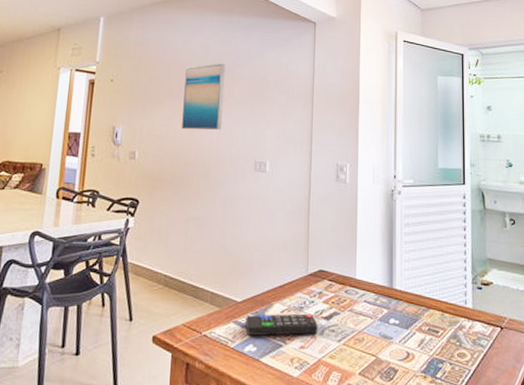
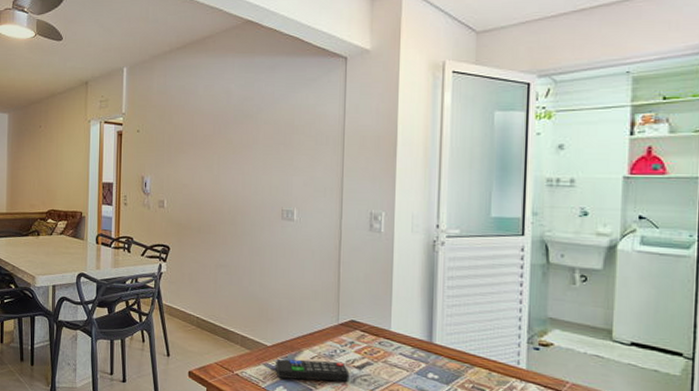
wall art: present [182,63,225,130] -> none [207,108,249,179]

